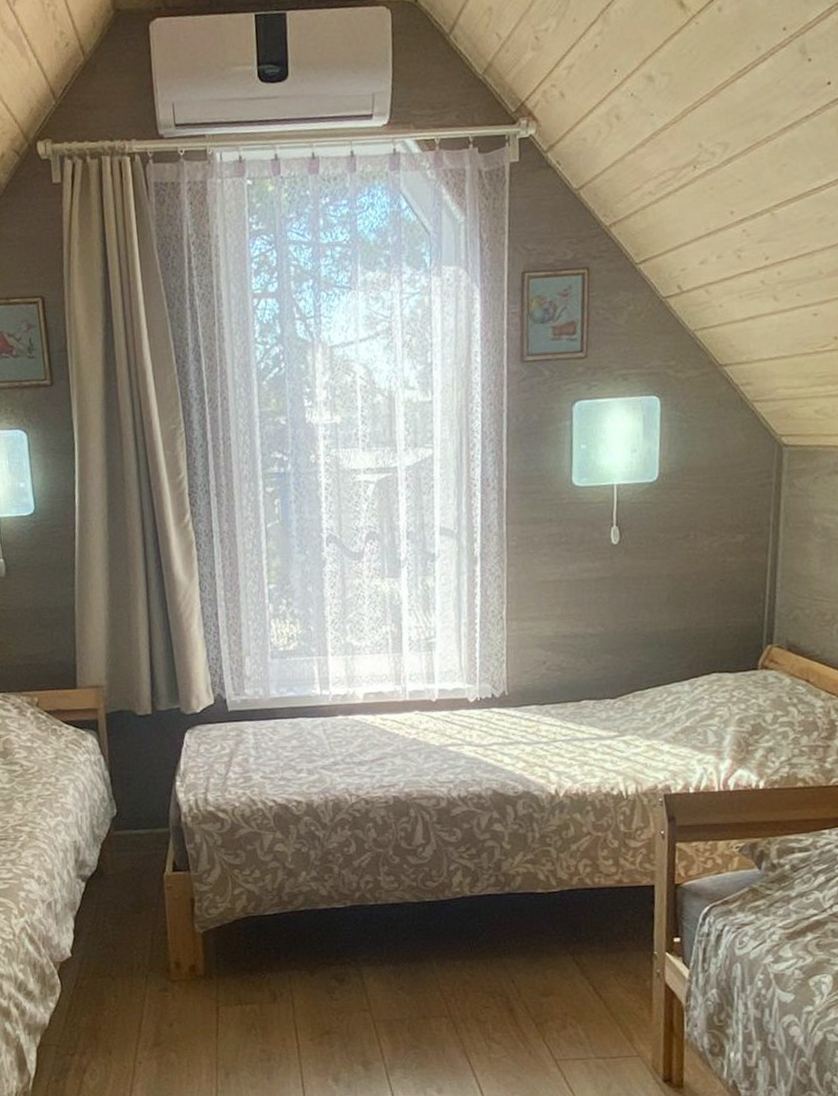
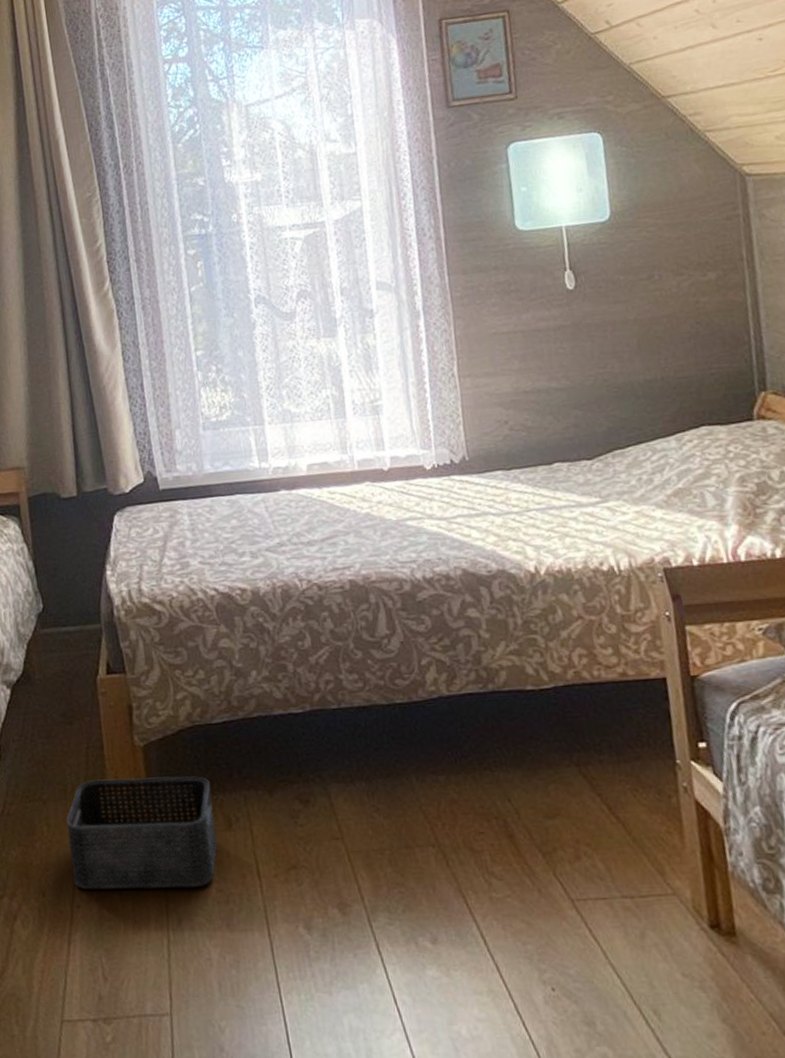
storage bin: none [132,958,263,1050] -> present [66,776,217,890]

